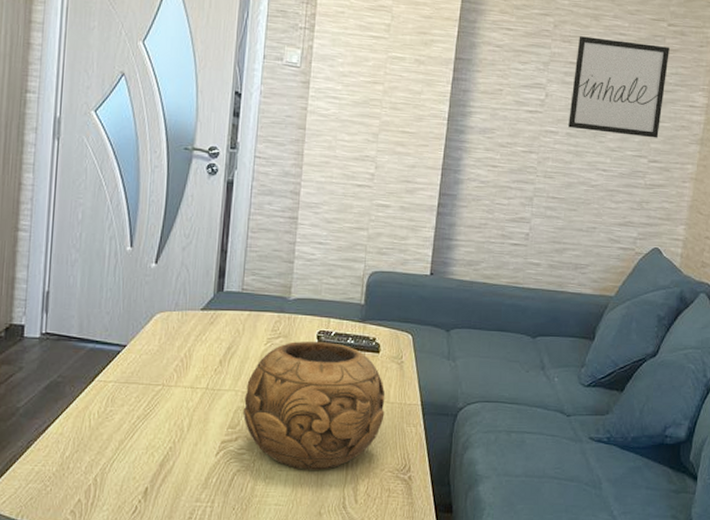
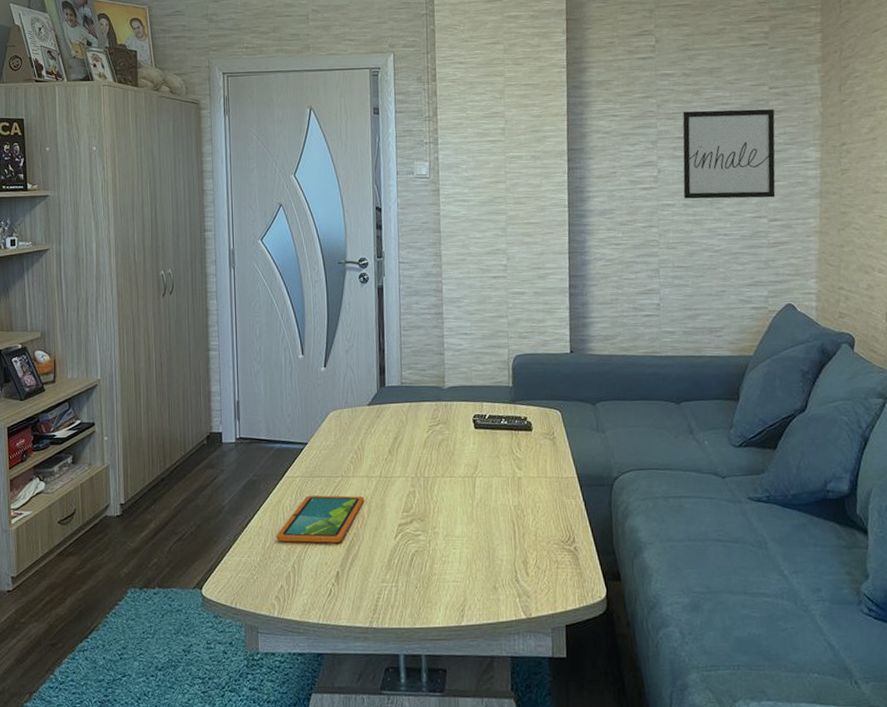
tablet: none [78,402,186,456] -> present [276,495,365,543]
decorative bowl: present [242,341,385,470] -> none [414,424,544,547]

